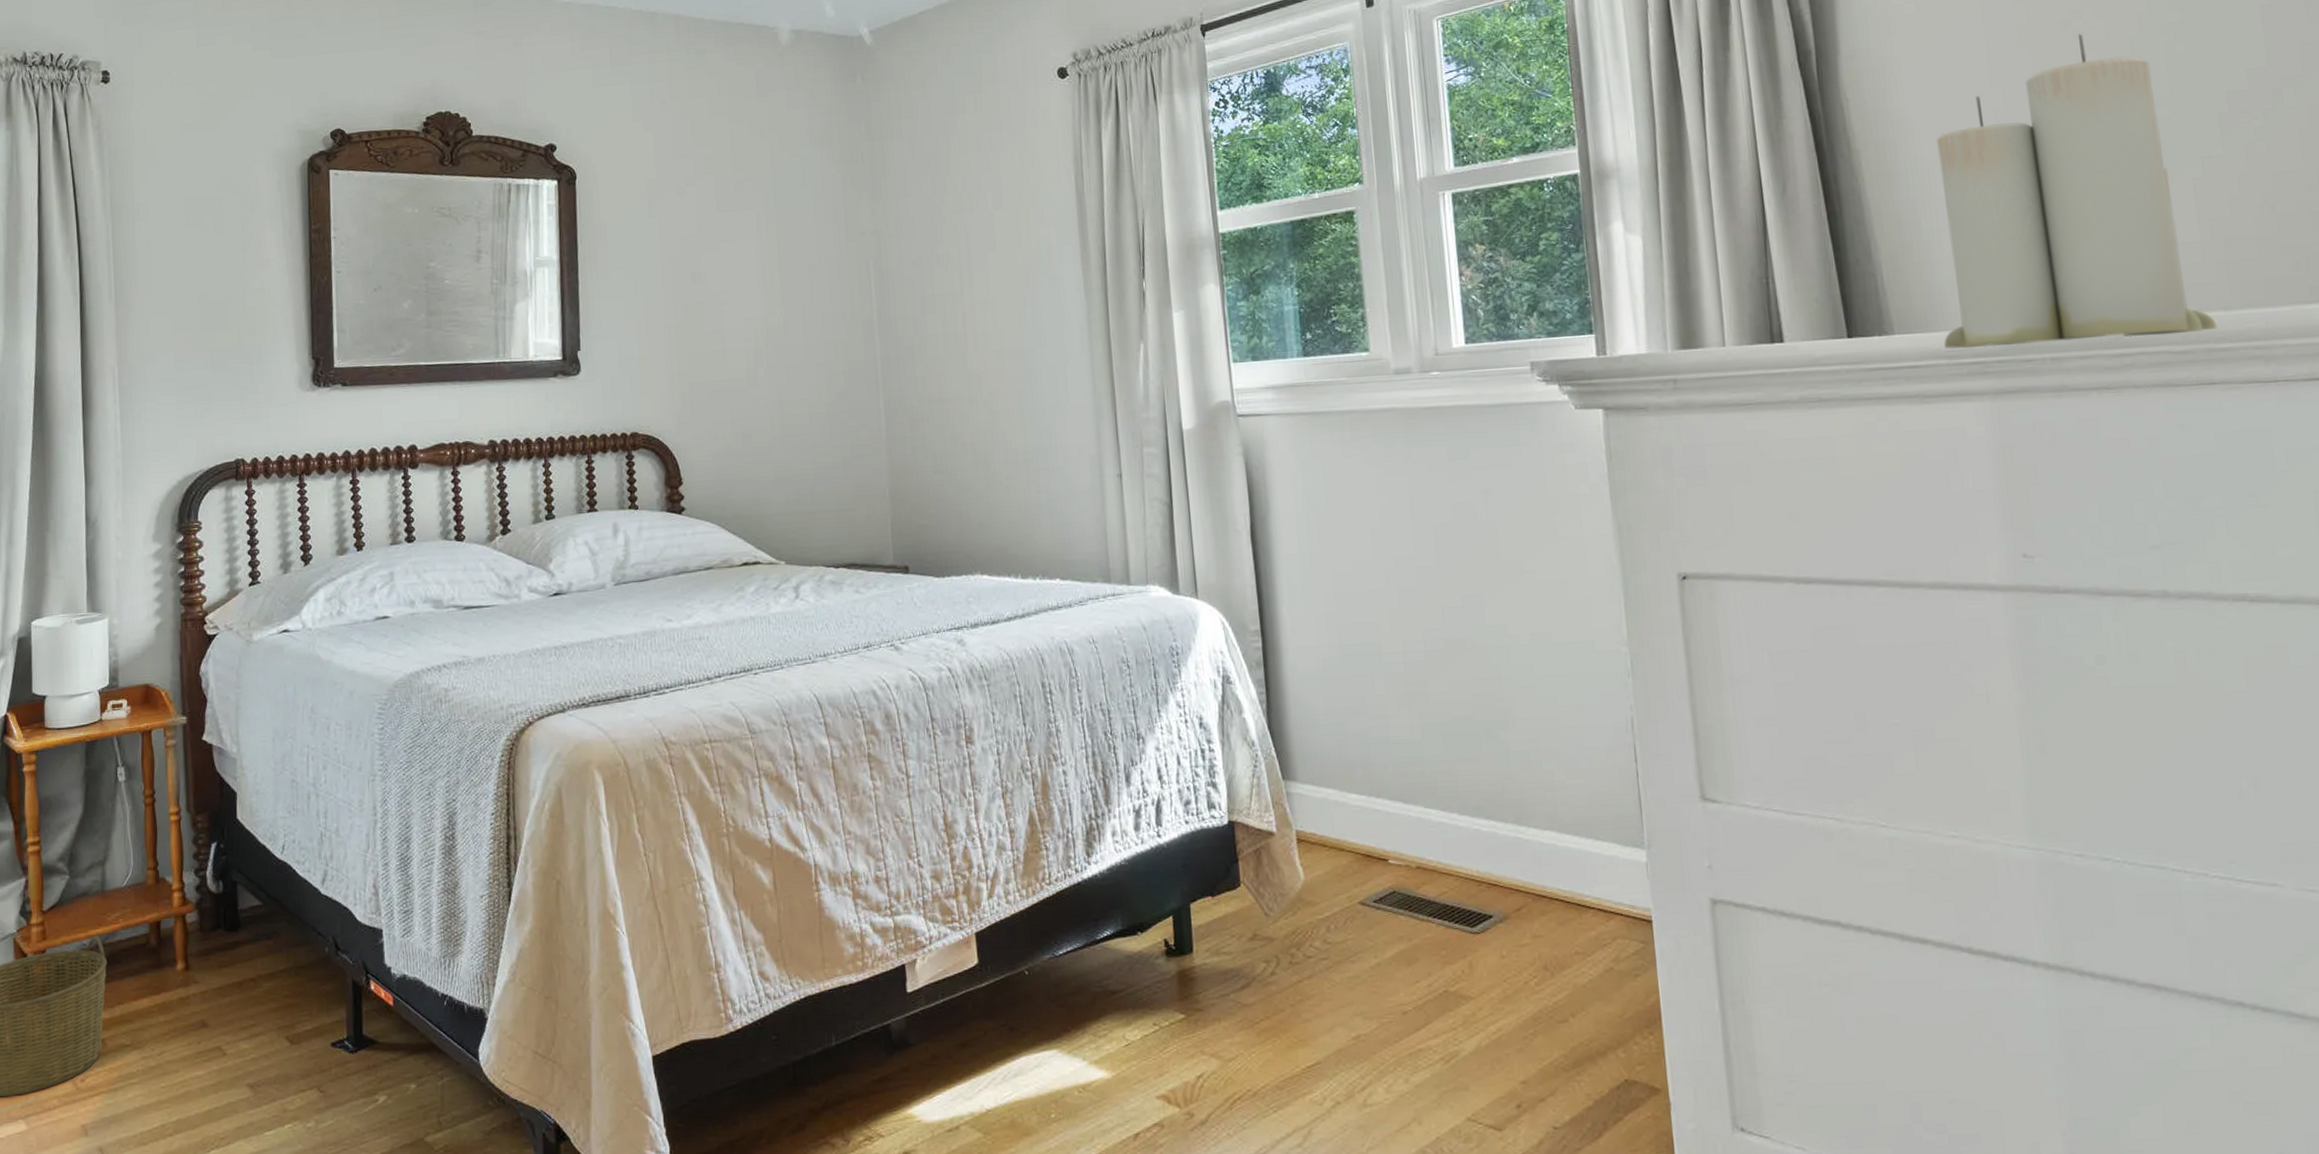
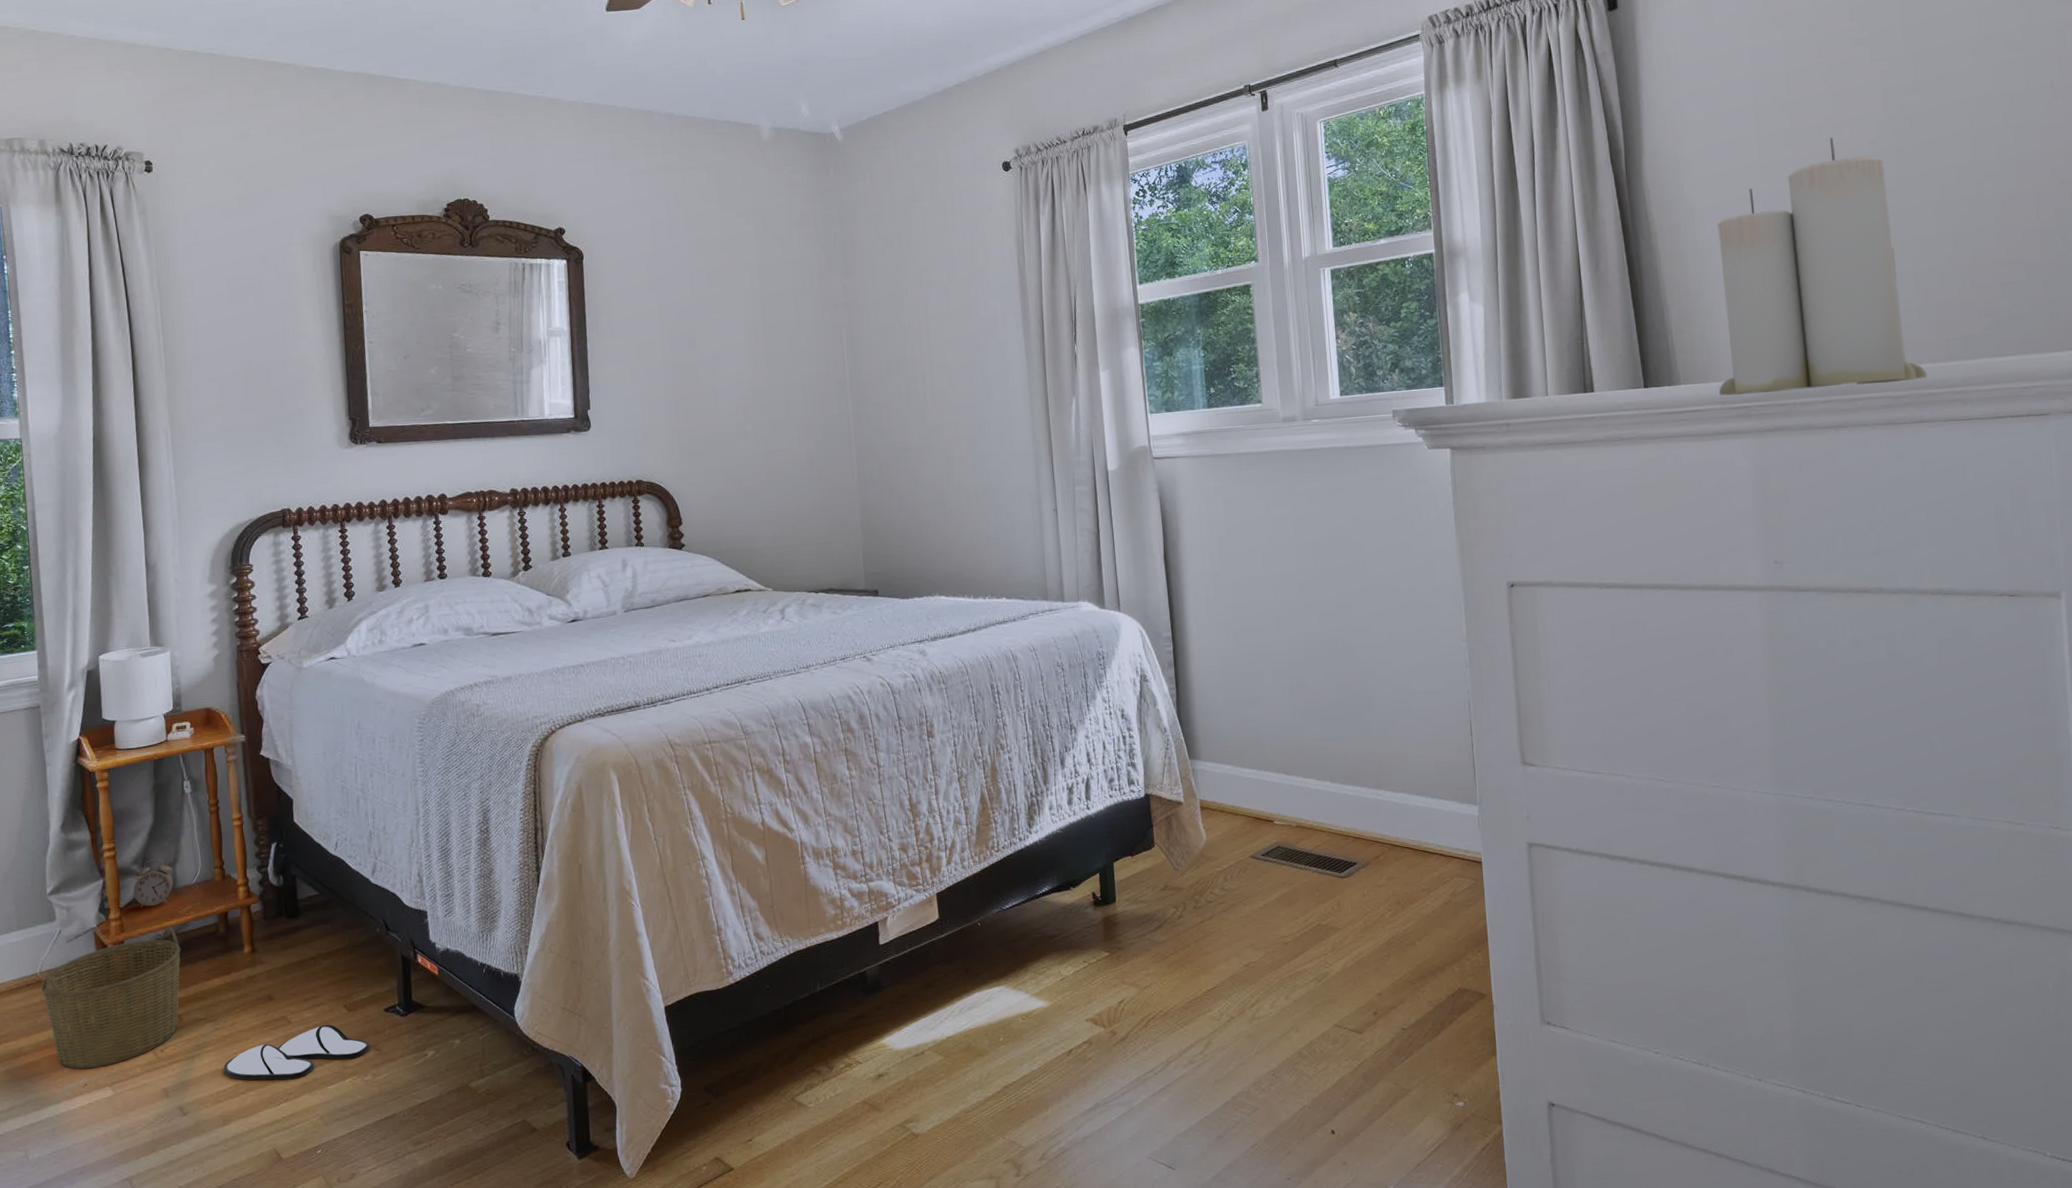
alarm clock: none [58,856,102,912] -> present [133,859,174,908]
slippers: none [149,1058,314,1122] -> present [223,1024,371,1081]

